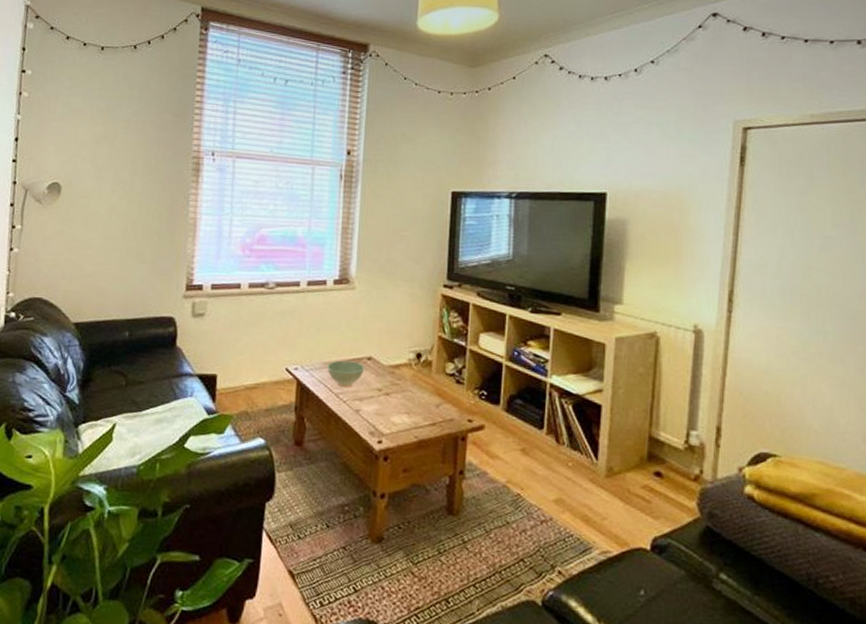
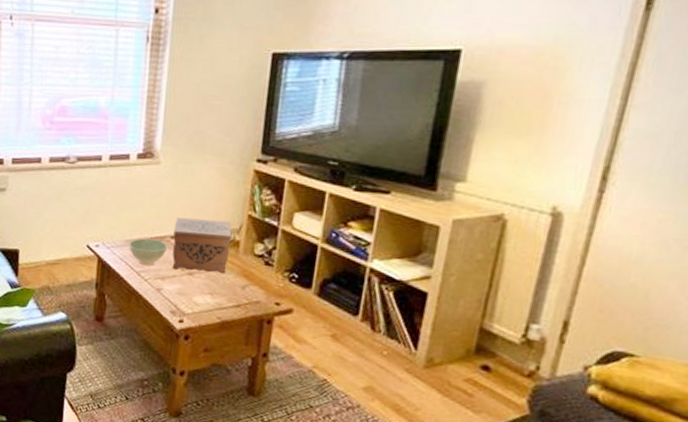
decorative box: none [370,339,425,393] -> present [173,217,232,274]

